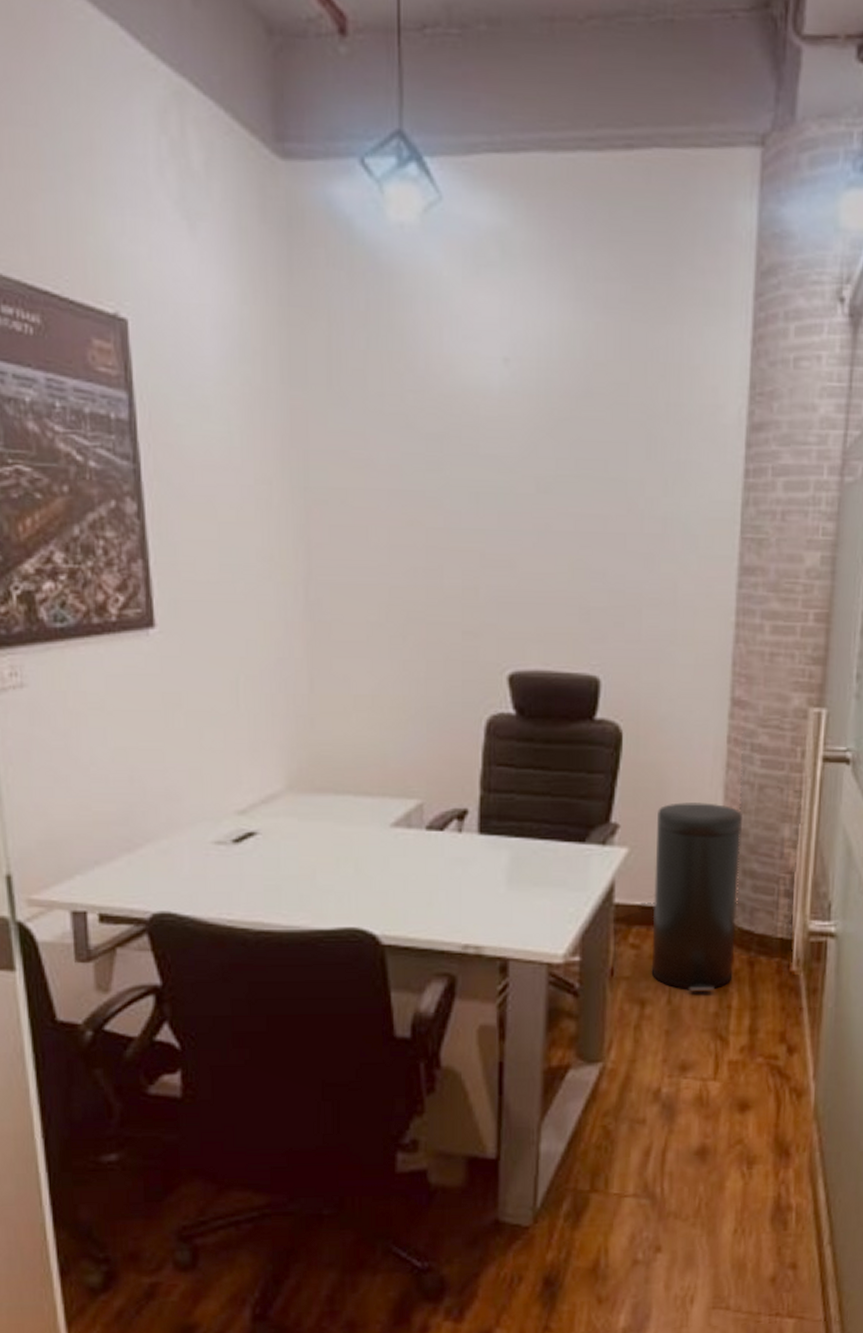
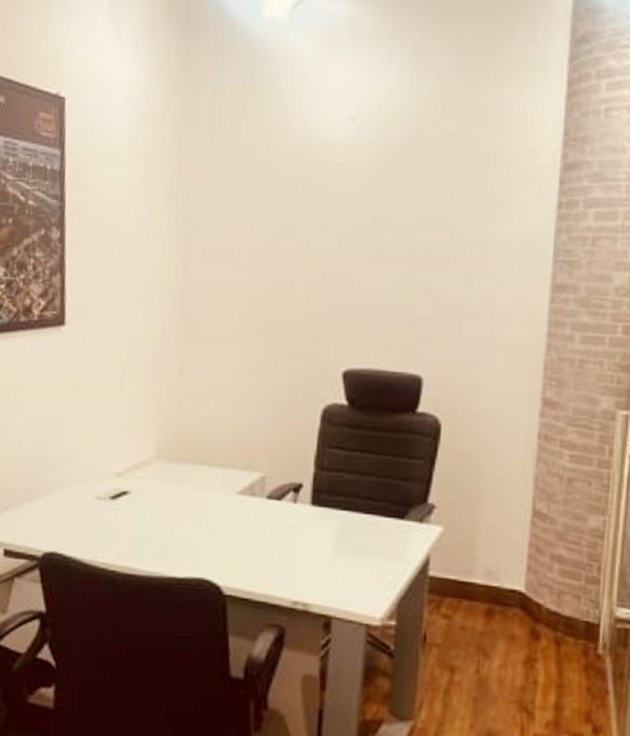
pedal bin: present [651,802,742,992] -> none [461,489,551,666]

